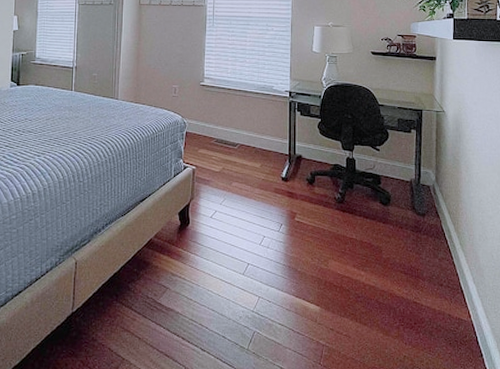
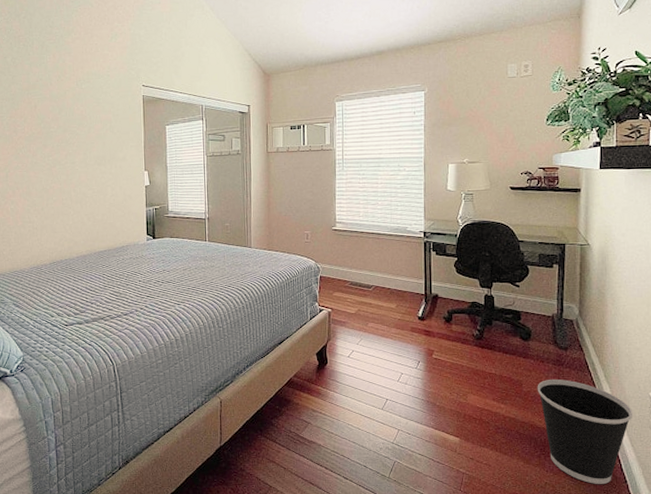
wastebasket: none [396,247,488,358] -> present [537,379,633,484]

